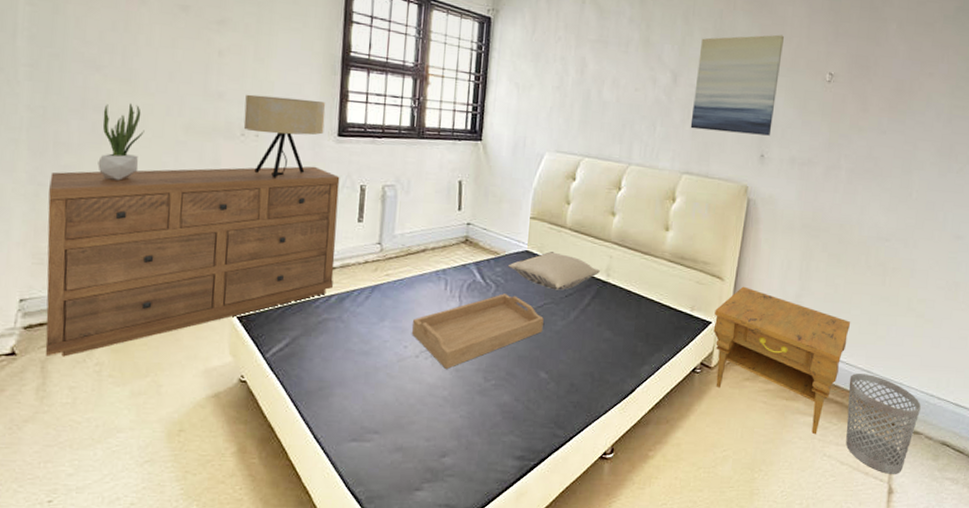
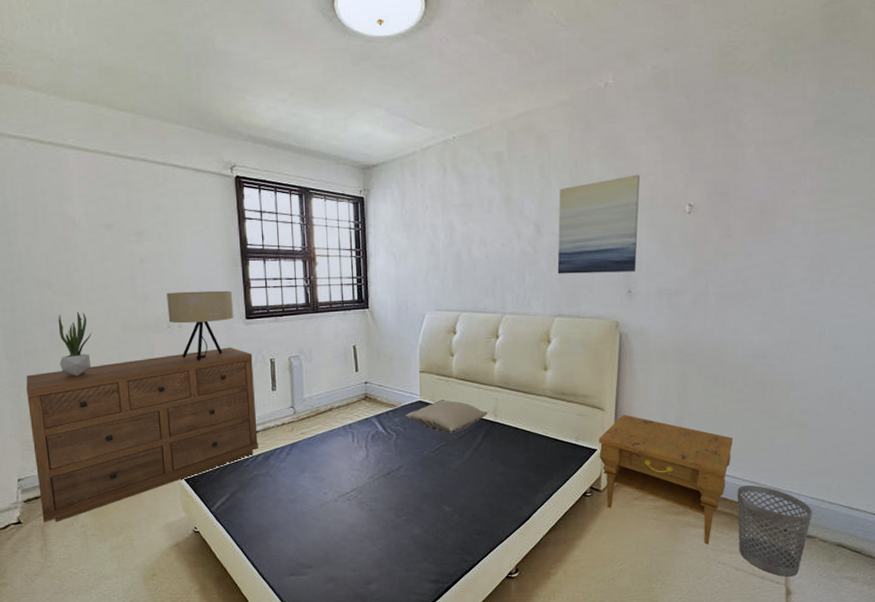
serving tray: present [412,293,544,369] -> none [329,440,442,509]

